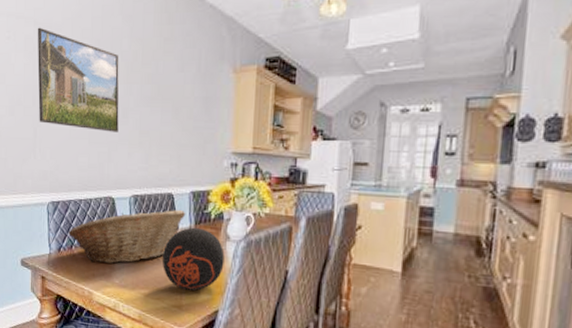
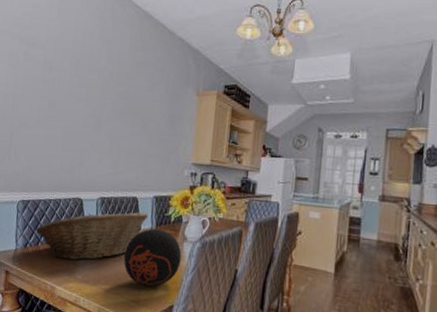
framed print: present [37,27,119,133] -> none [16,43,97,141]

